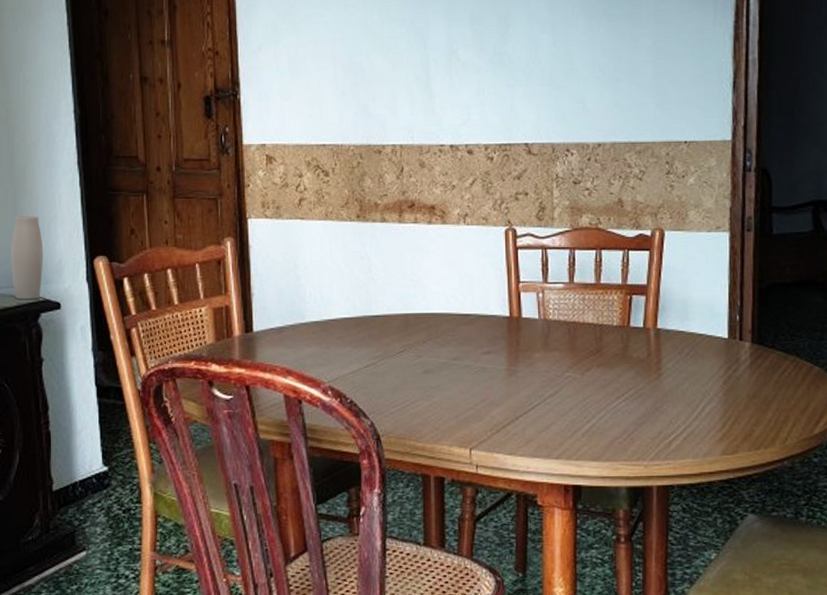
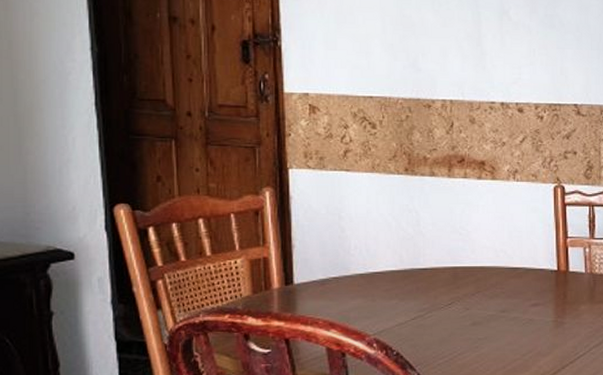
vase: present [11,215,44,301] -> none [14,158,54,250]

